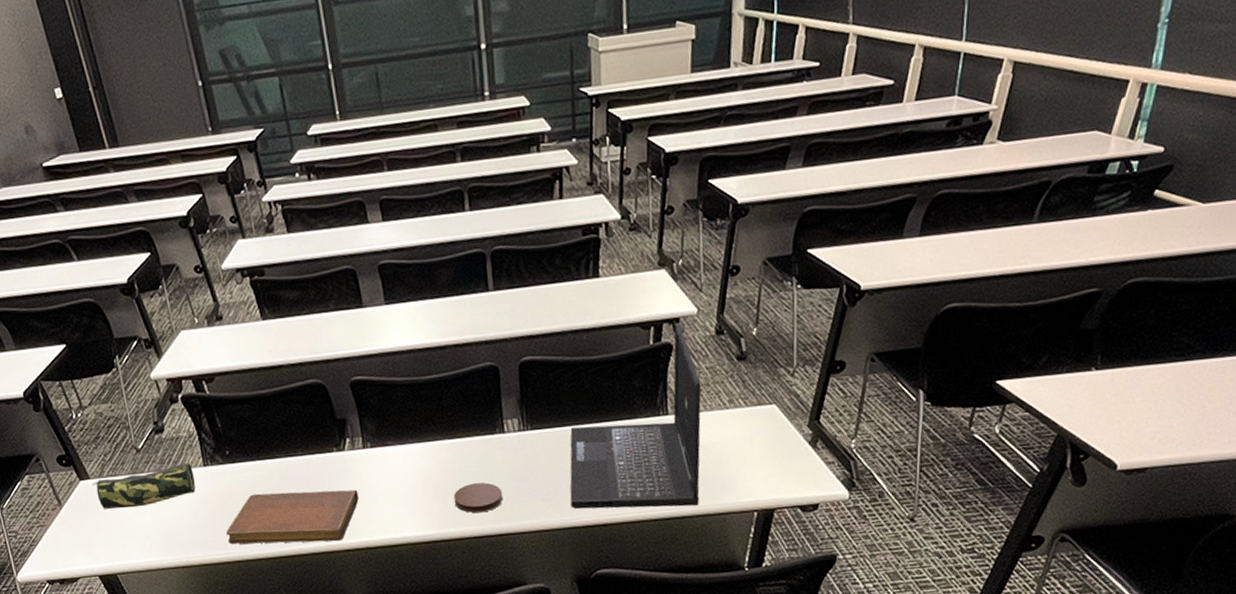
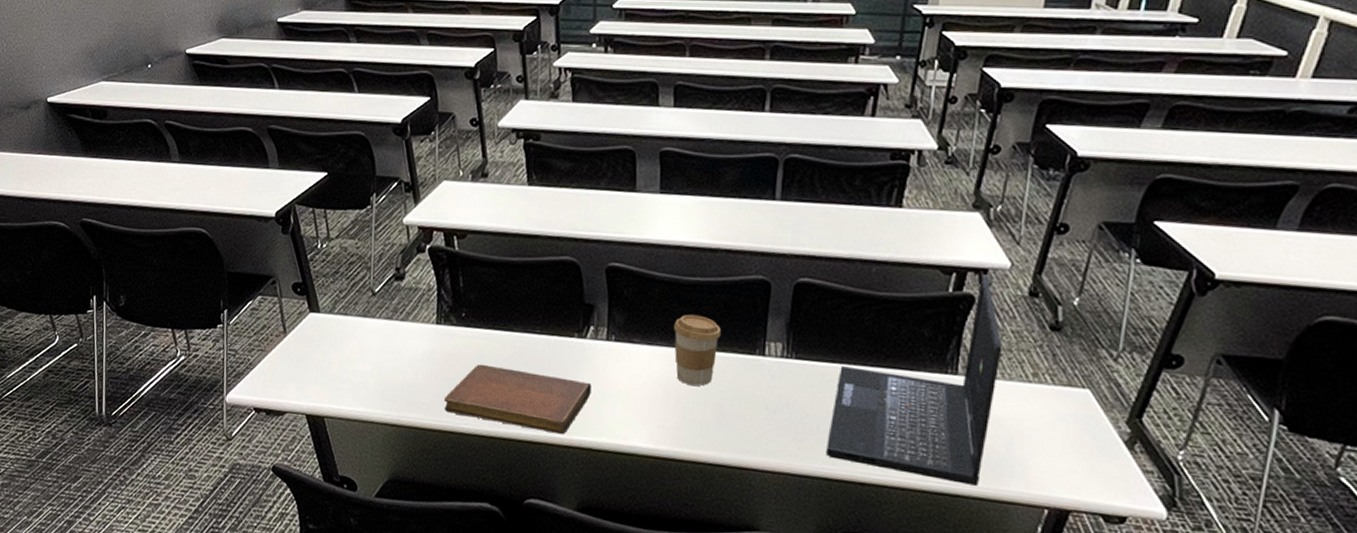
pencil case: present [92,462,196,510] -> none [320,316,425,353]
coffee cup: none [420,408,464,473] -> present [673,314,722,387]
coaster: present [453,482,503,513] -> none [694,403,751,439]

